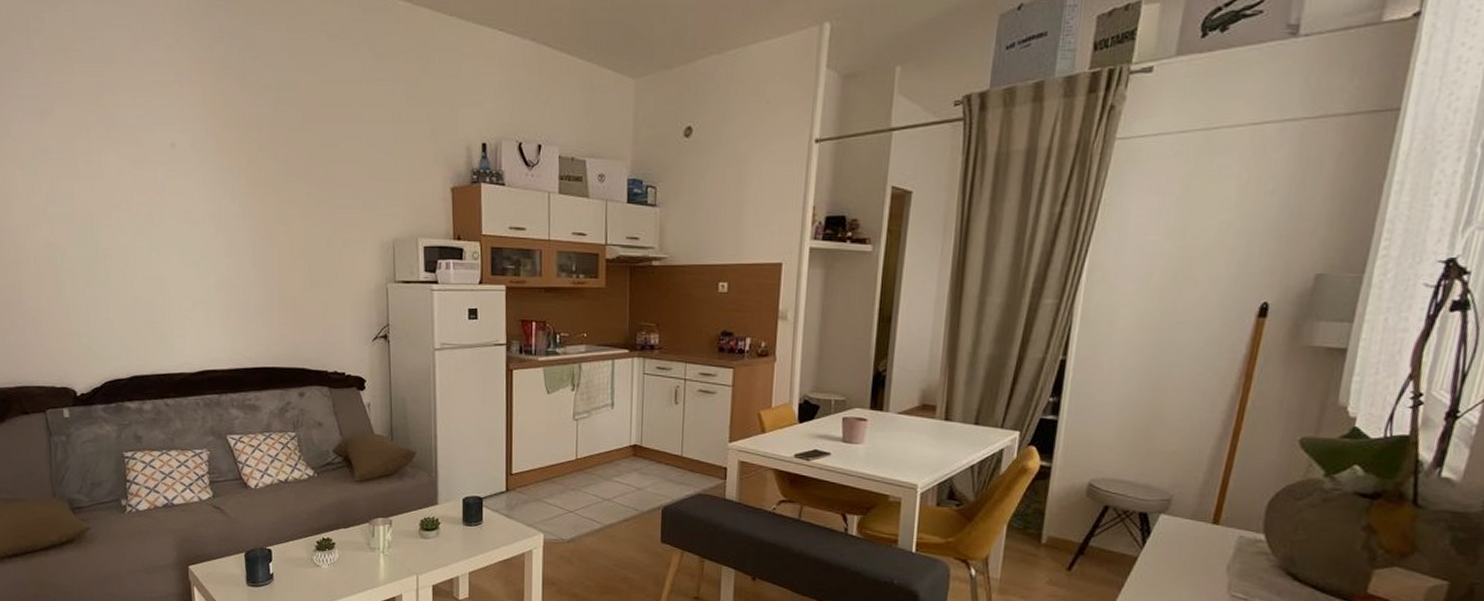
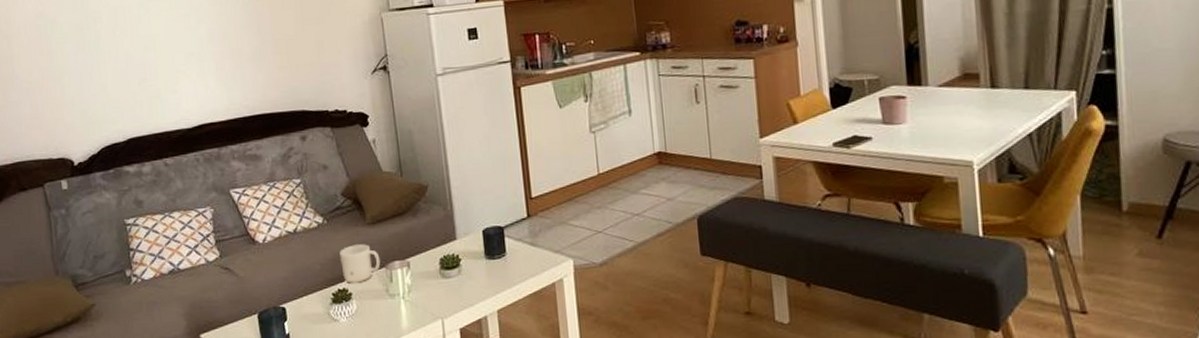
mug: none [327,499,364,534] -> present [339,244,381,283]

